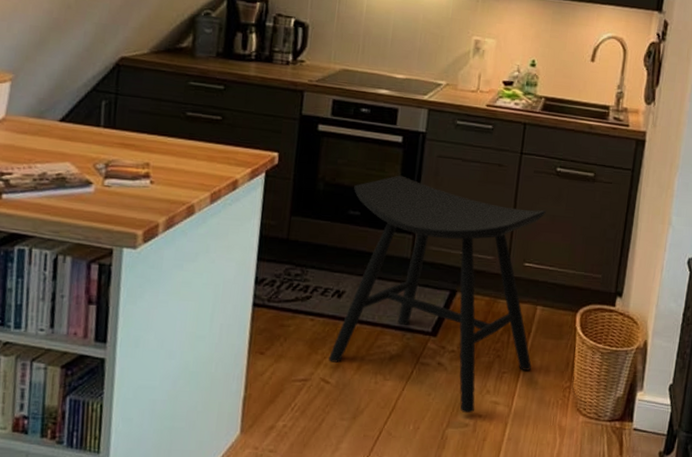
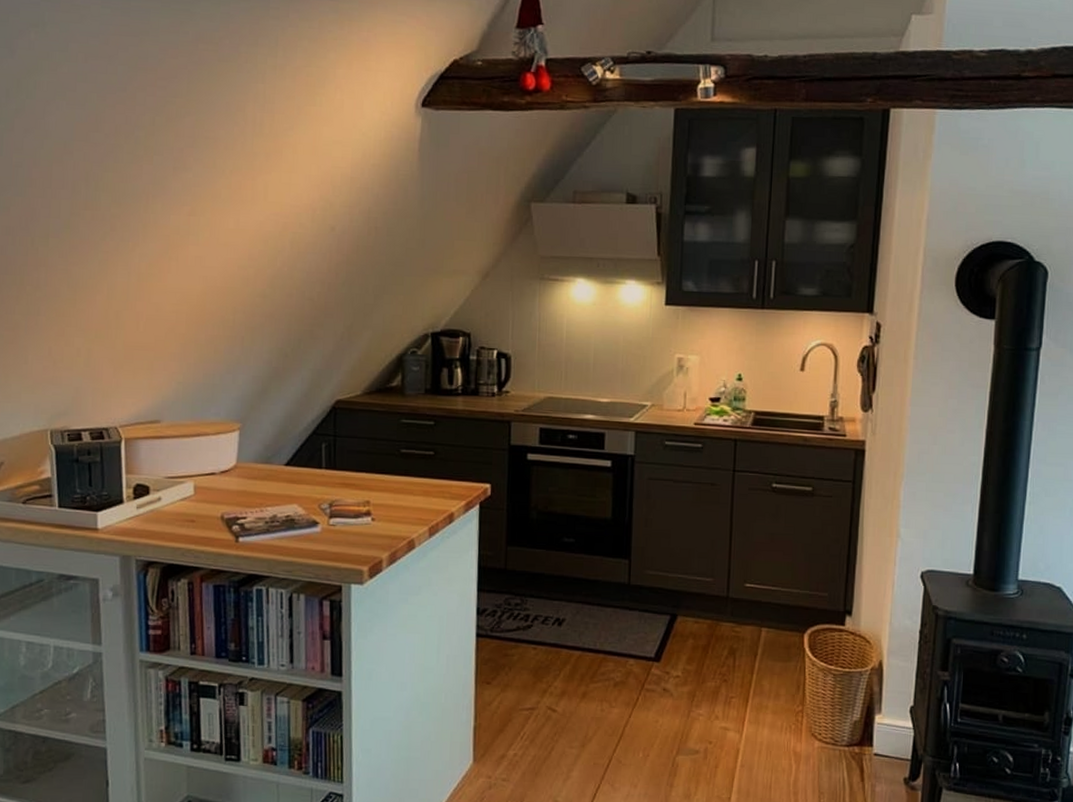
stool: present [328,175,546,414] -> none [554,500,764,740]

